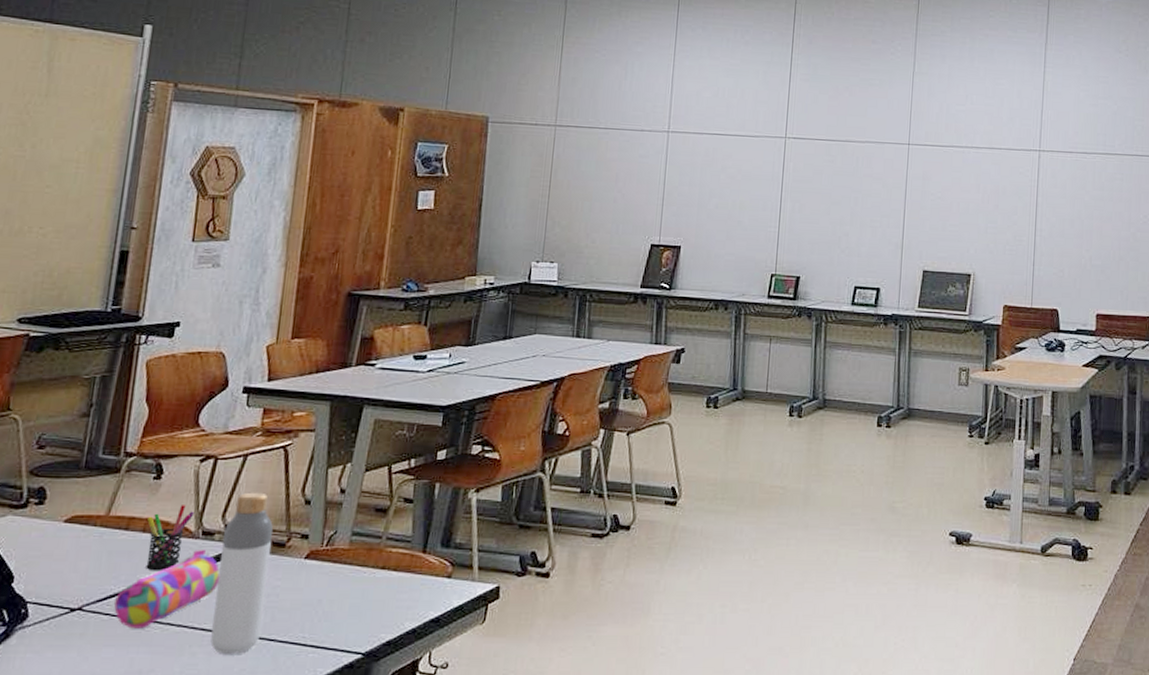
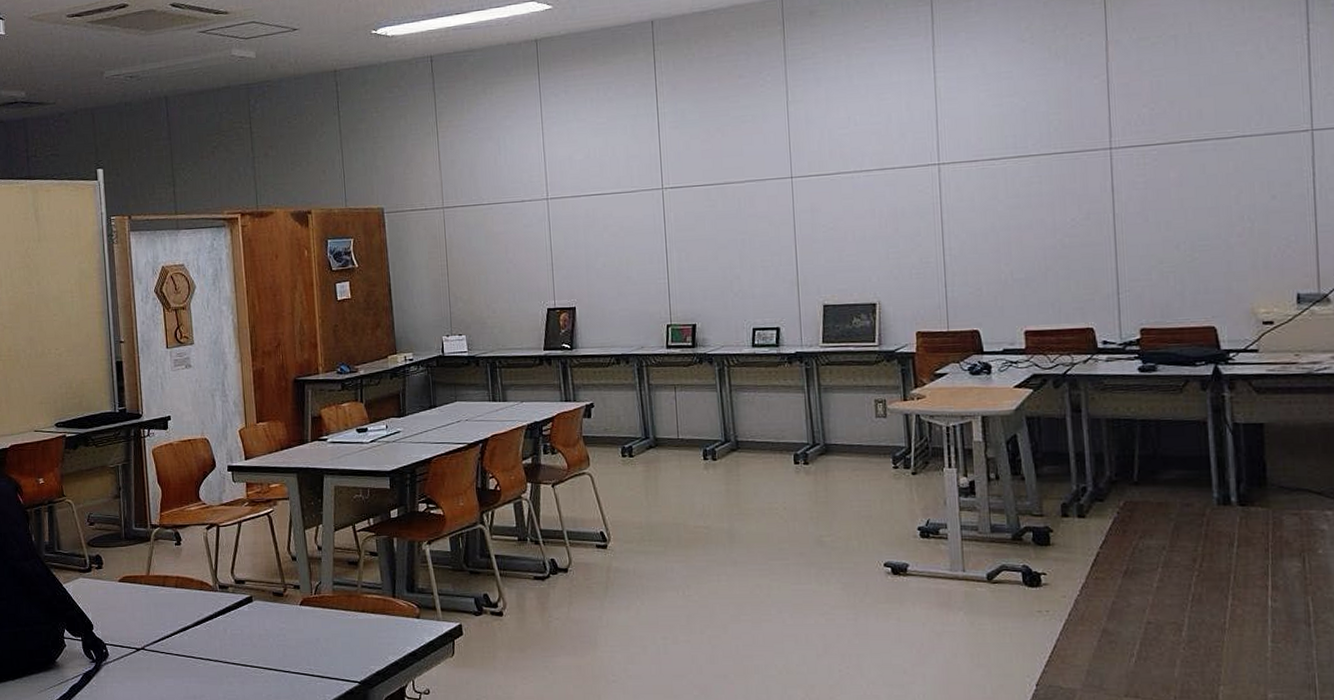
pencil case: present [114,549,220,629] -> none [166,599,239,663]
pen holder: present [146,505,194,570] -> none [177,565,210,617]
bottle: present [210,492,273,654] -> none [235,552,278,683]

